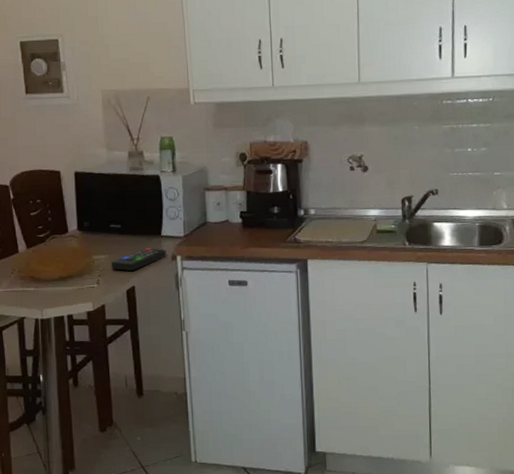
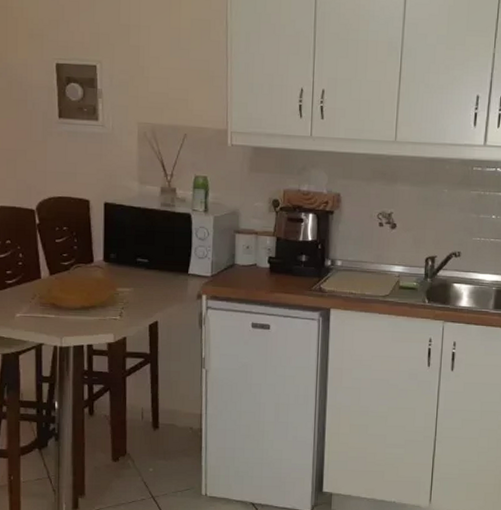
remote control: present [110,248,167,271] -> none [135,285,193,306]

